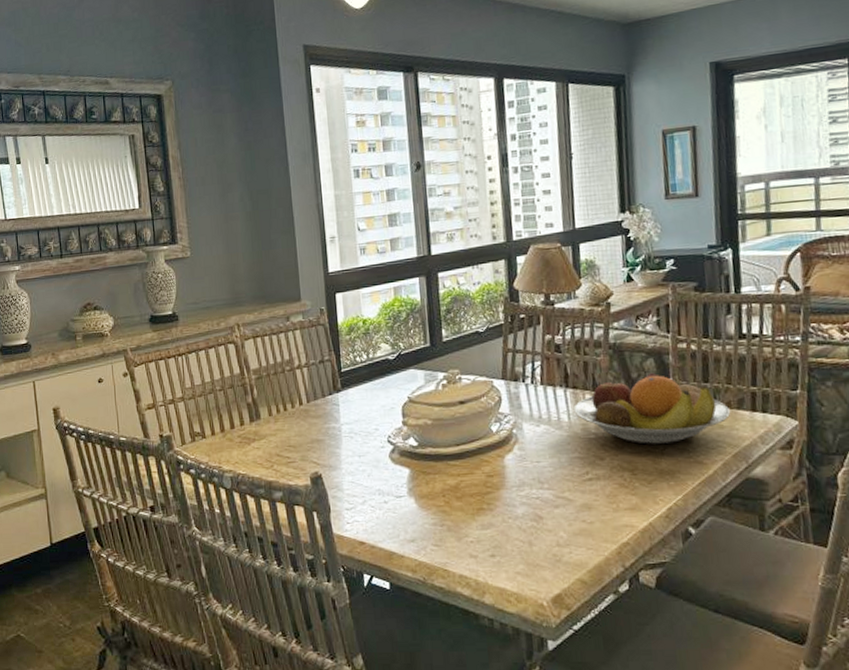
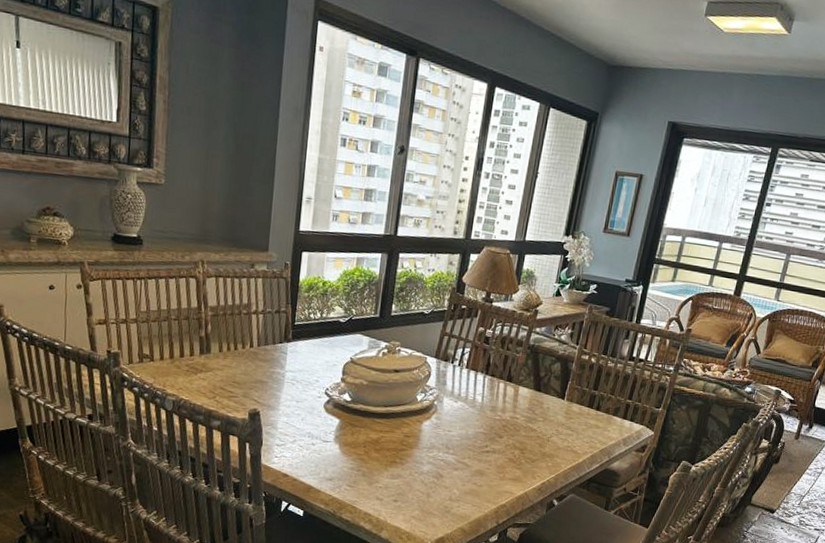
fruit bowl: present [573,372,730,444] -> none [488,371,607,434]

